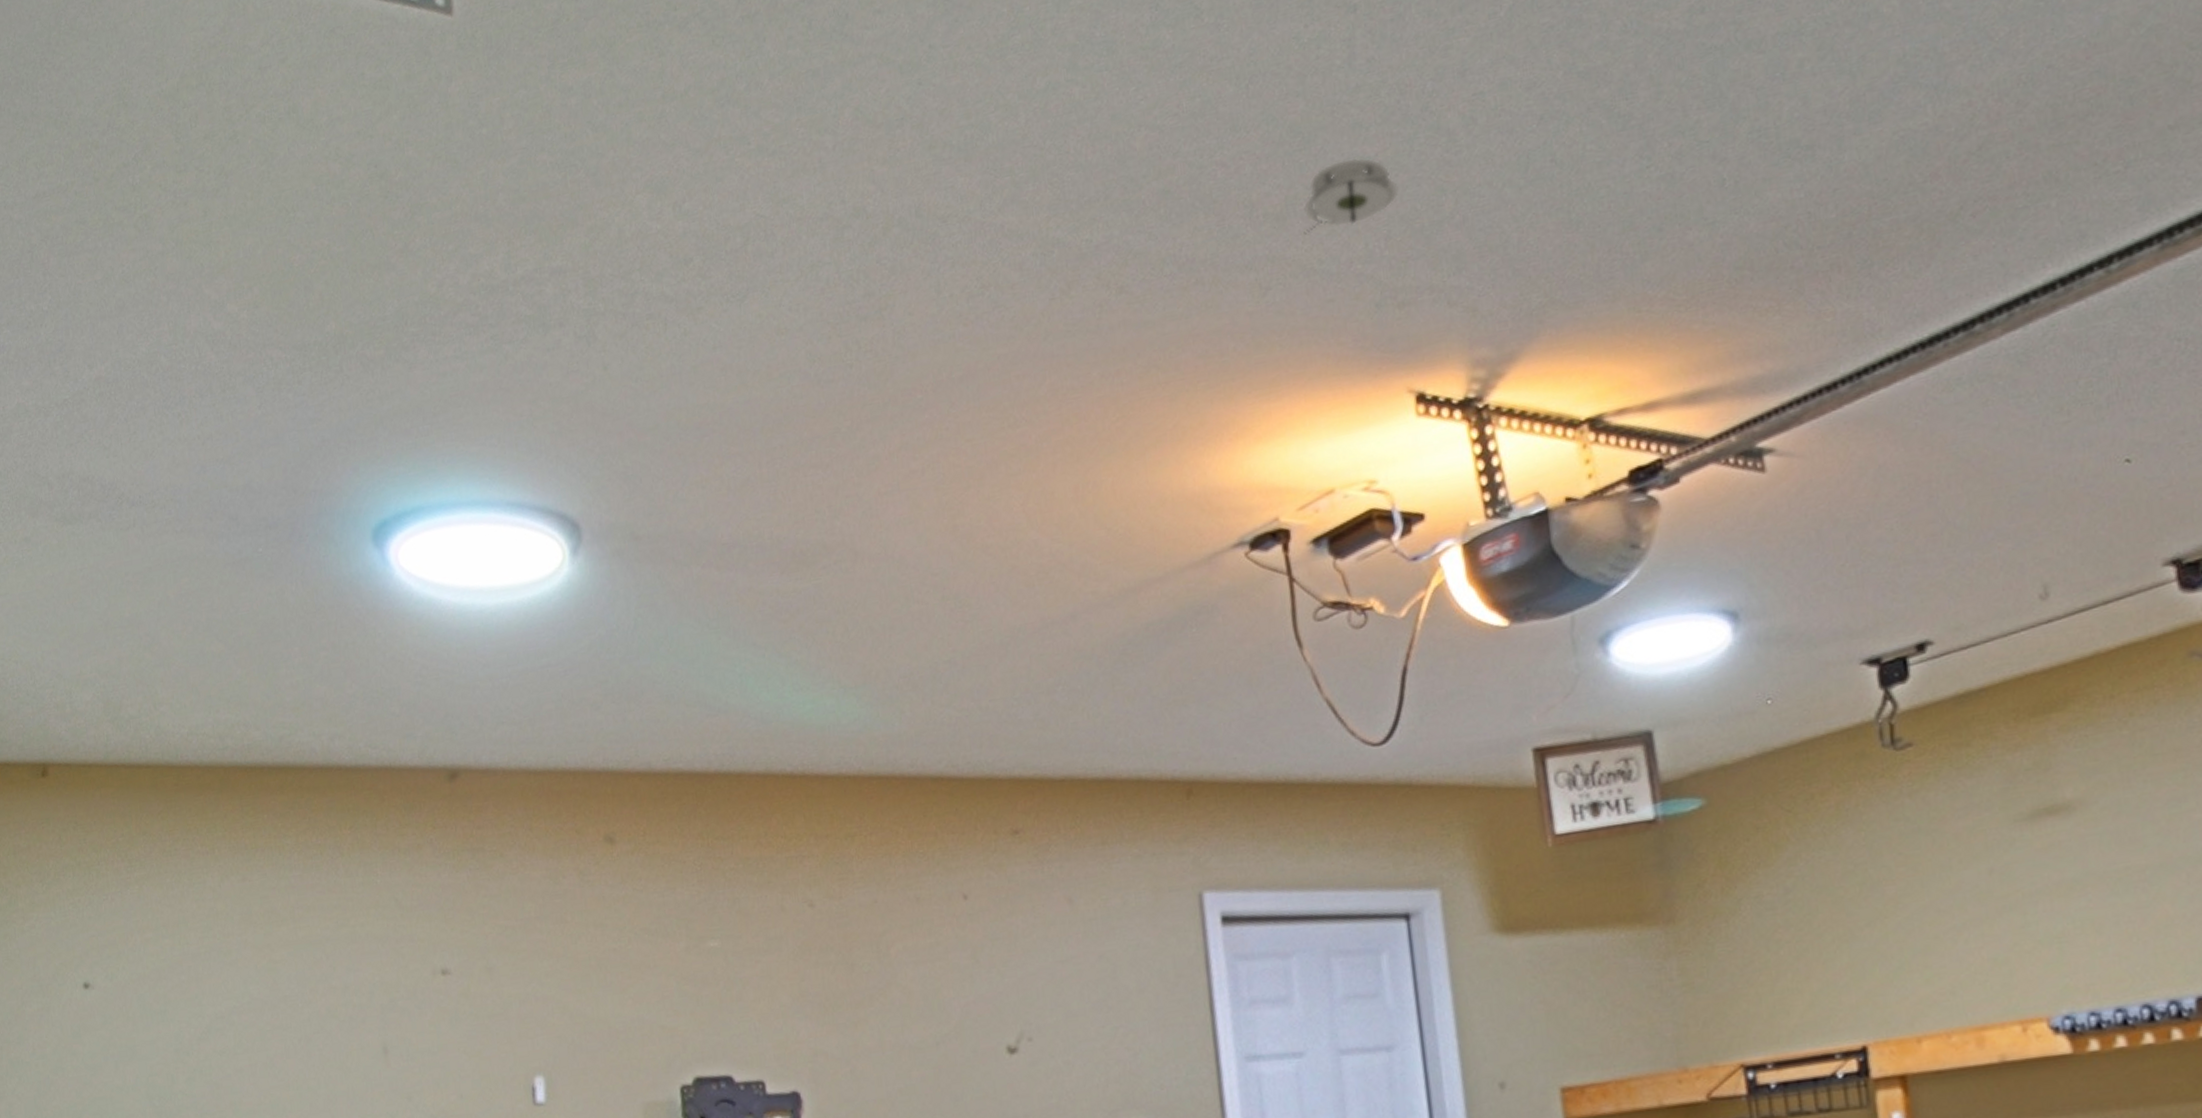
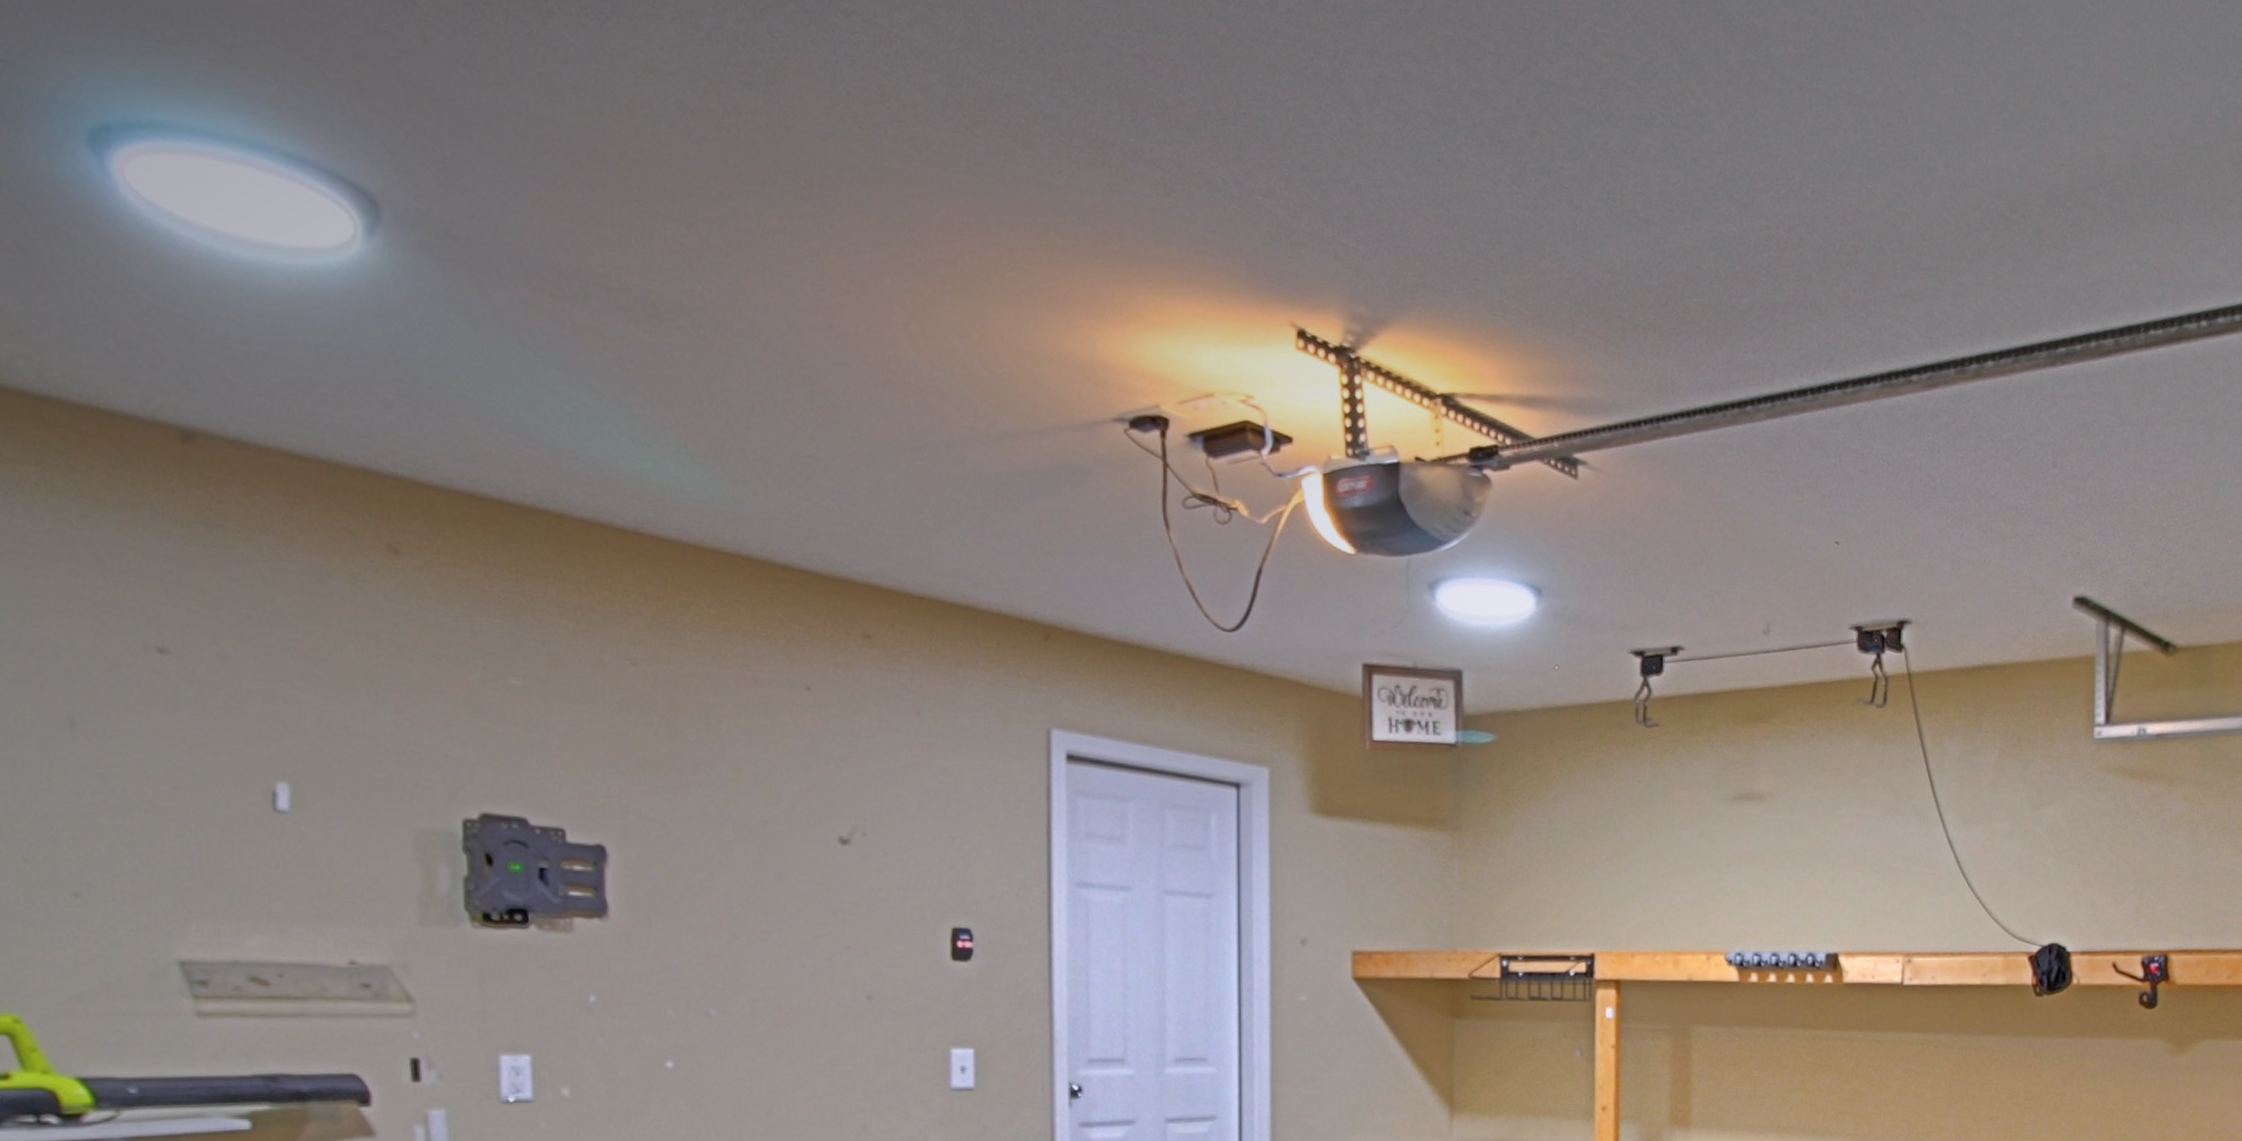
smoke detector: present [1304,157,1399,235] -> none [1212,94,1303,158]

